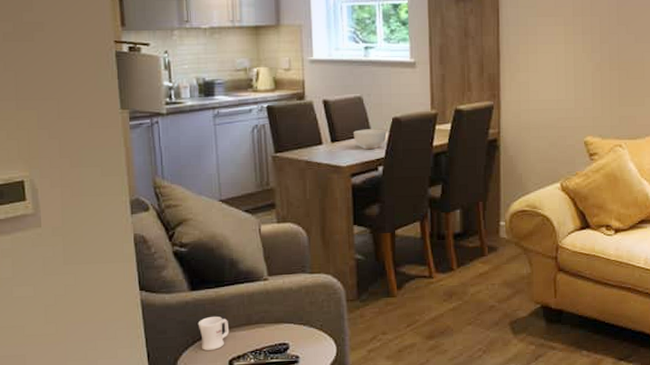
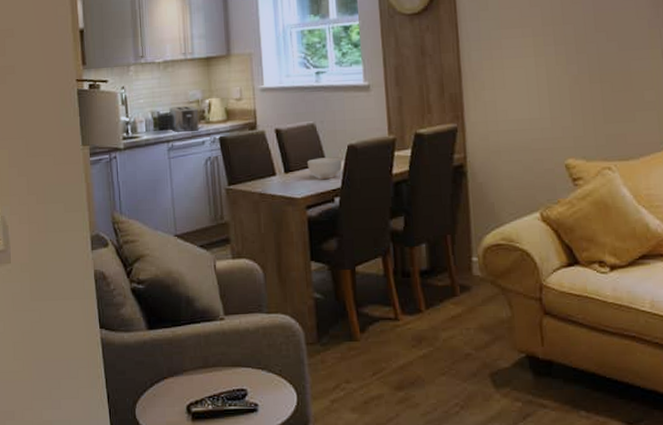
mug: present [197,316,230,351] -> none [155,357,187,395]
toaster: none [215,74,247,100] -> present [169,106,199,133]

